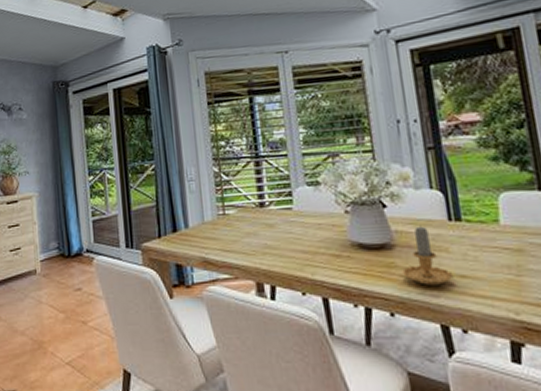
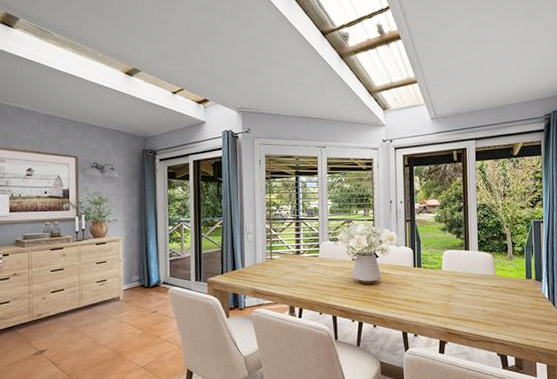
candle: present [402,226,454,285] -> none [384,270,413,308]

